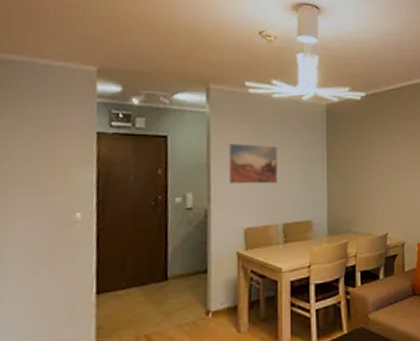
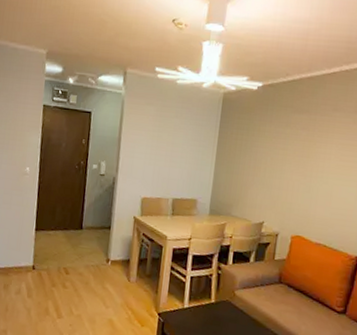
wall art: present [228,144,277,184] -> none [134,123,176,163]

